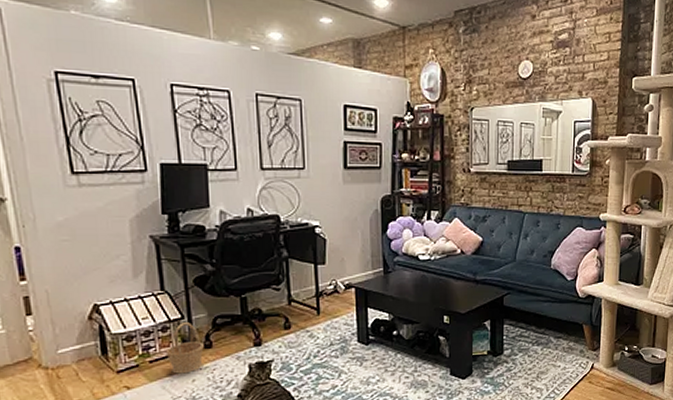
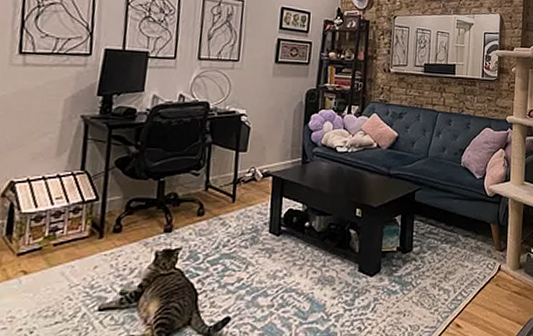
basket: present [165,322,204,374] -> none [72,204,114,259]

